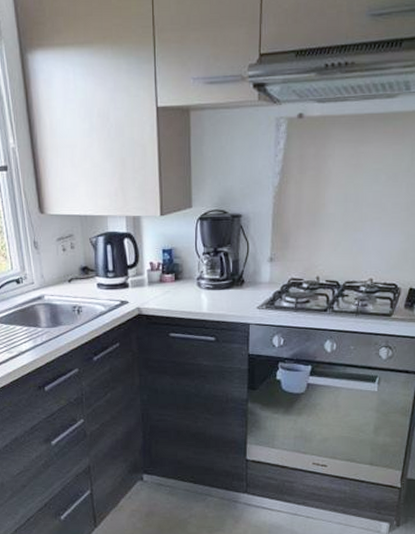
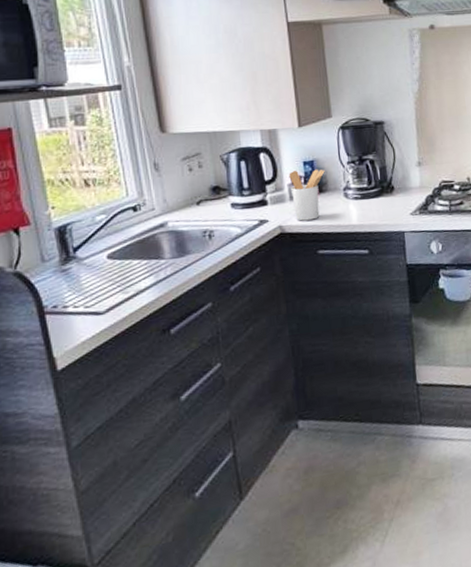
utensil holder: none [149,257,181,305] -> present [289,169,325,221]

